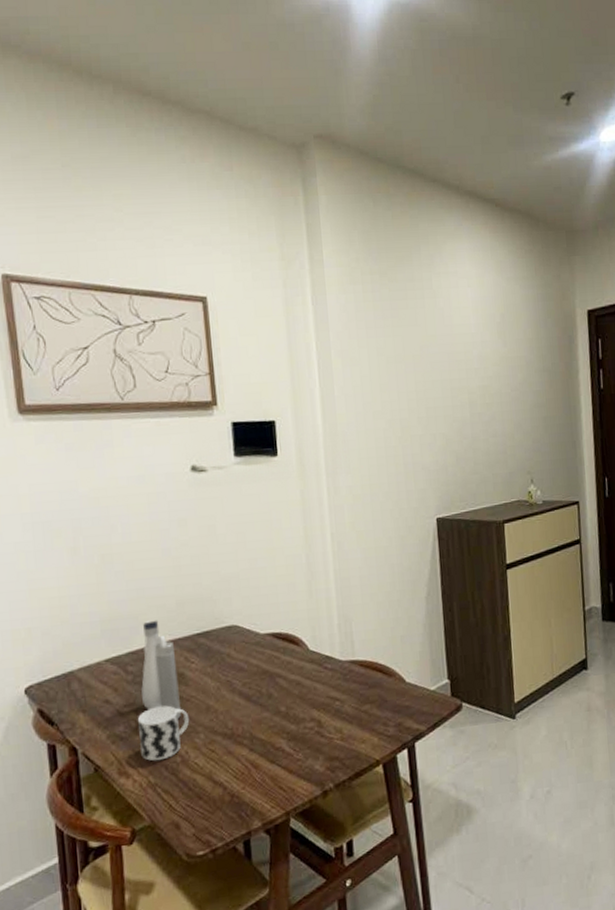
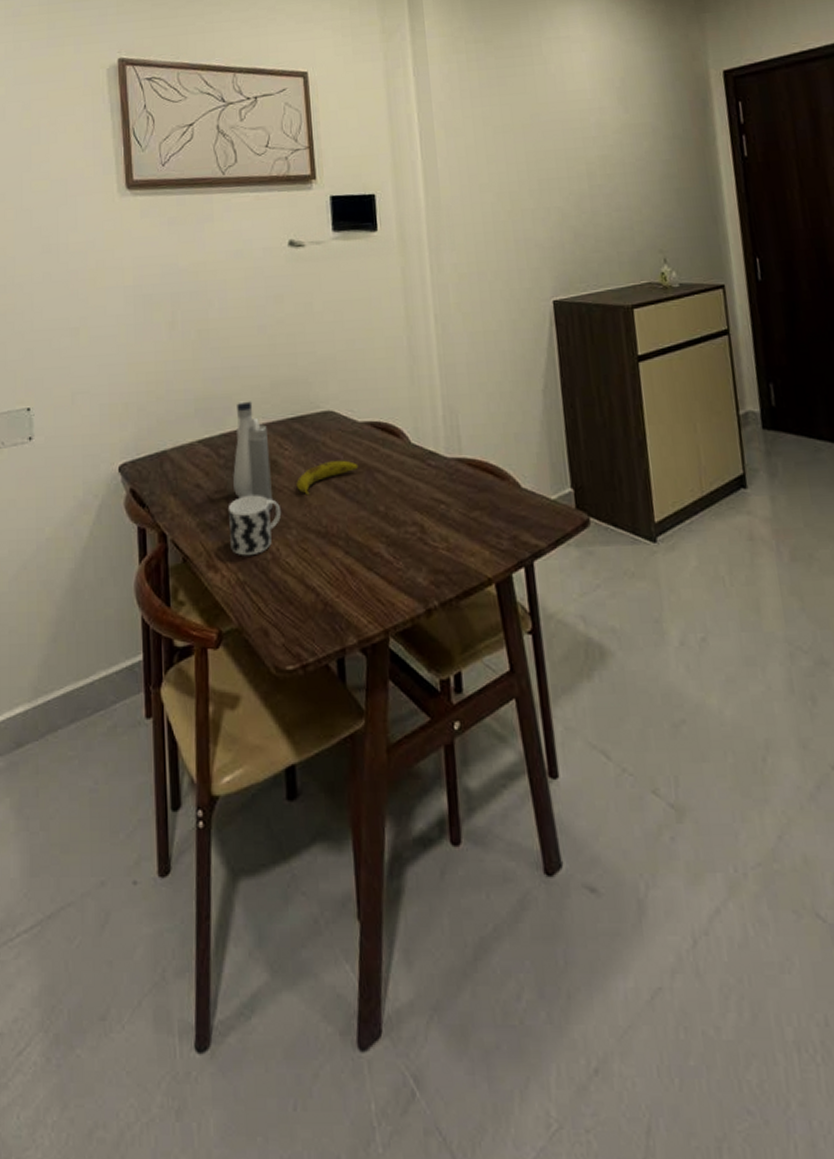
fruit: none [203,668,262,704] -> present [296,460,359,497]

